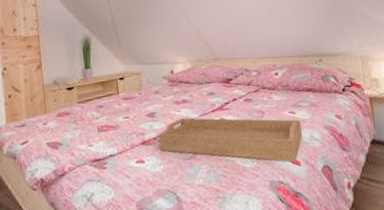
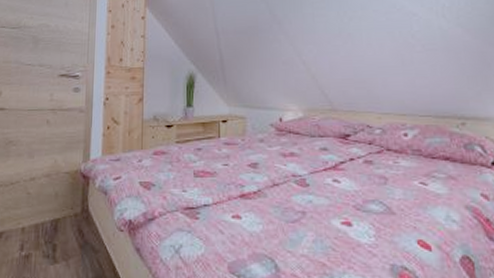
serving tray: present [159,118,303,162] -> none [260,174,436,245]

